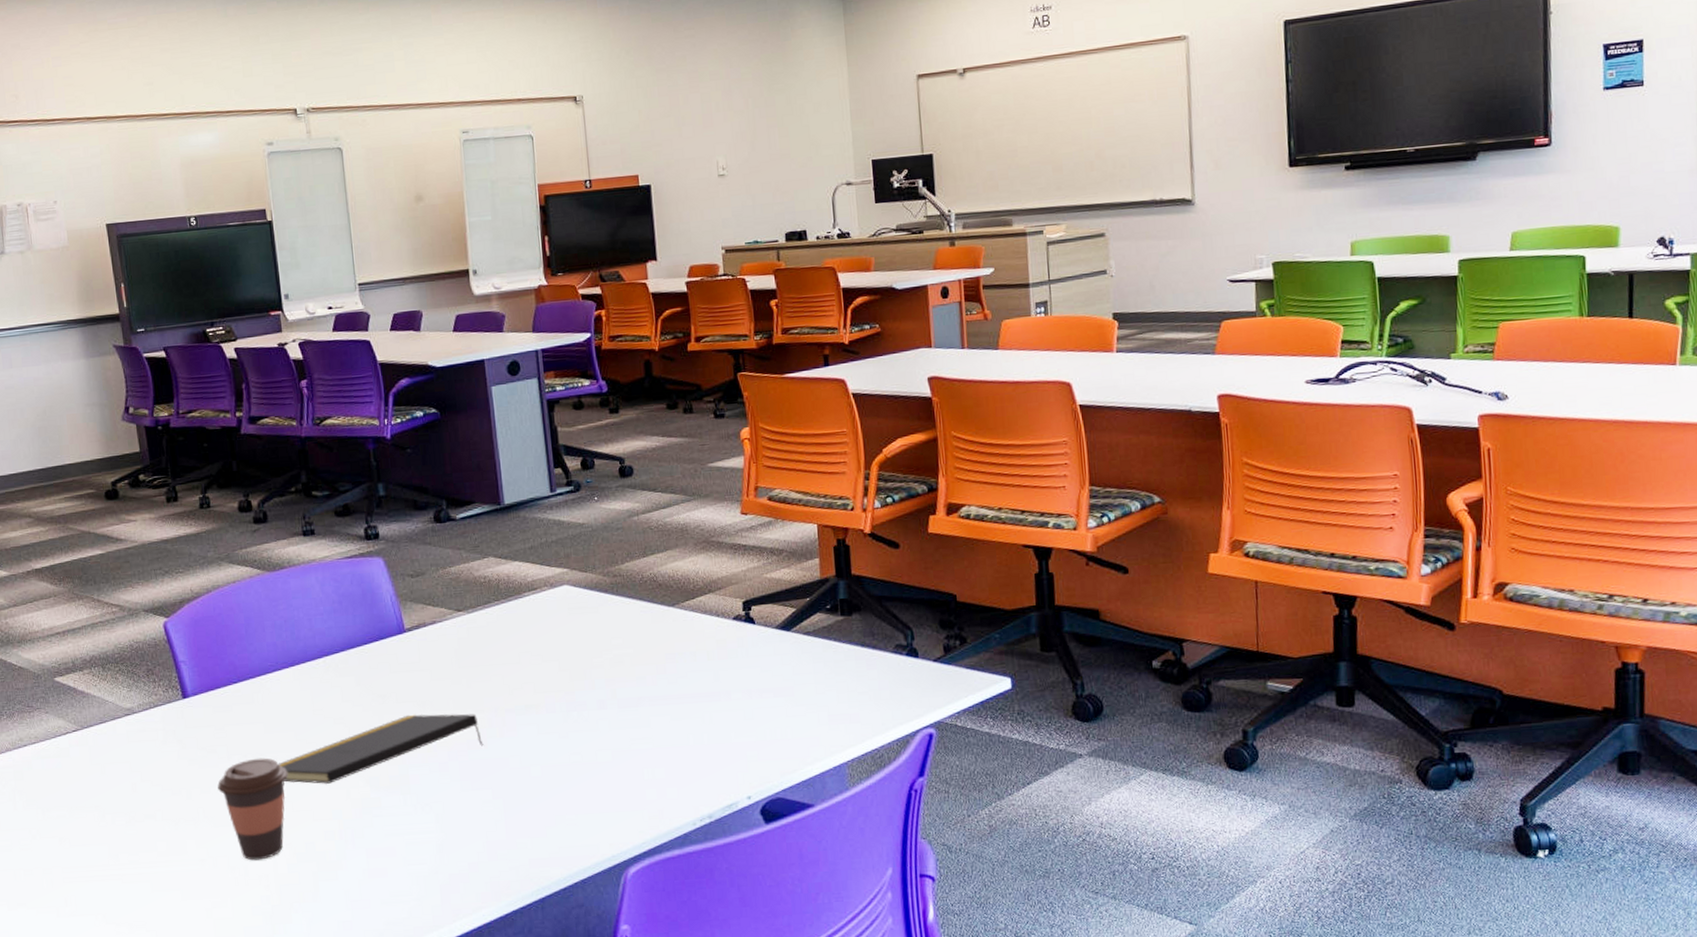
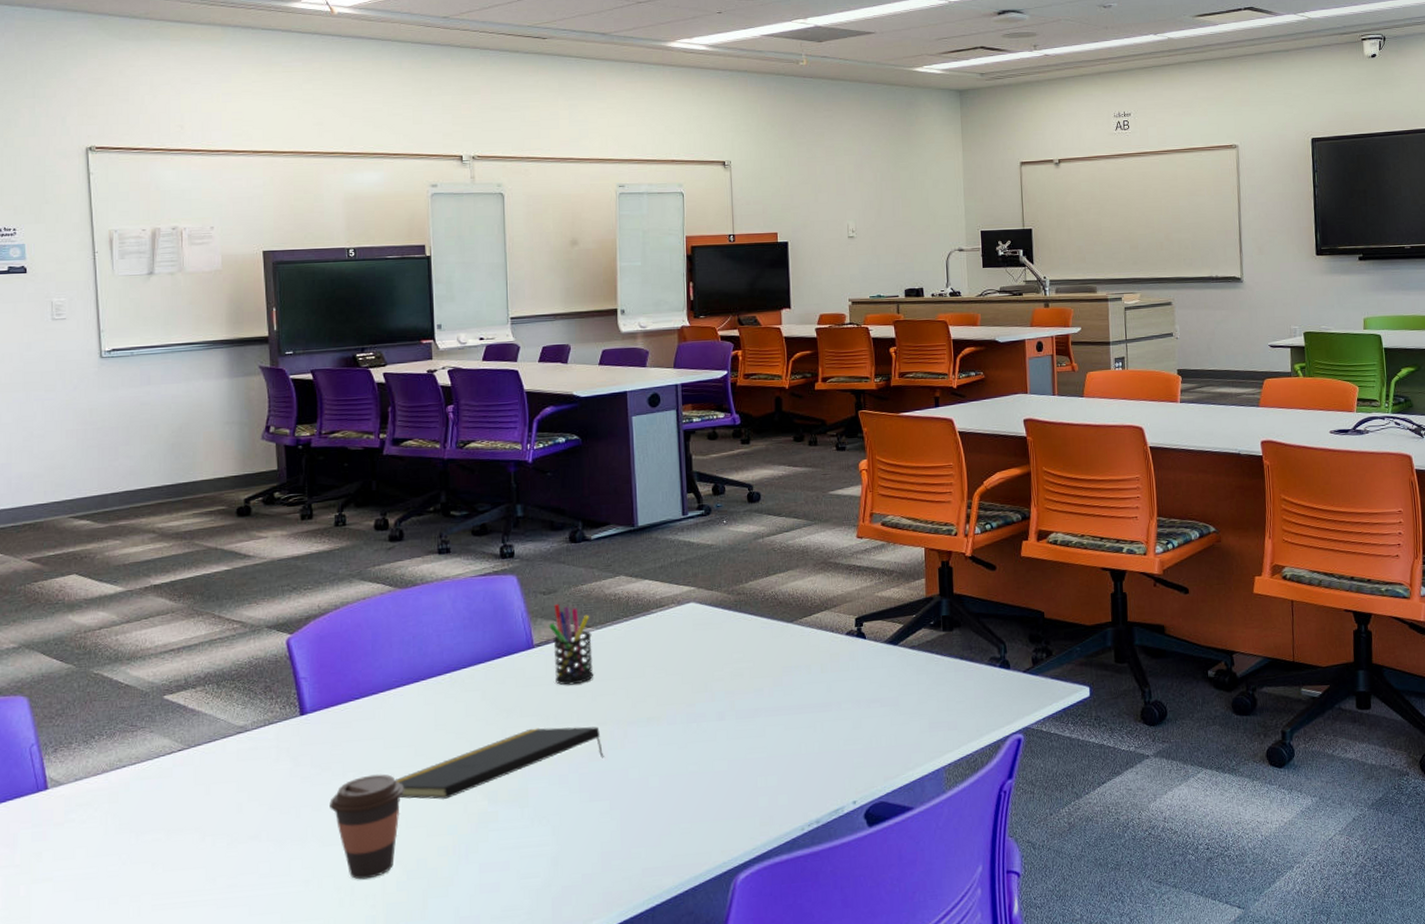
pen holder: none [419,586,468,671] -> present [549,603,594,685]

